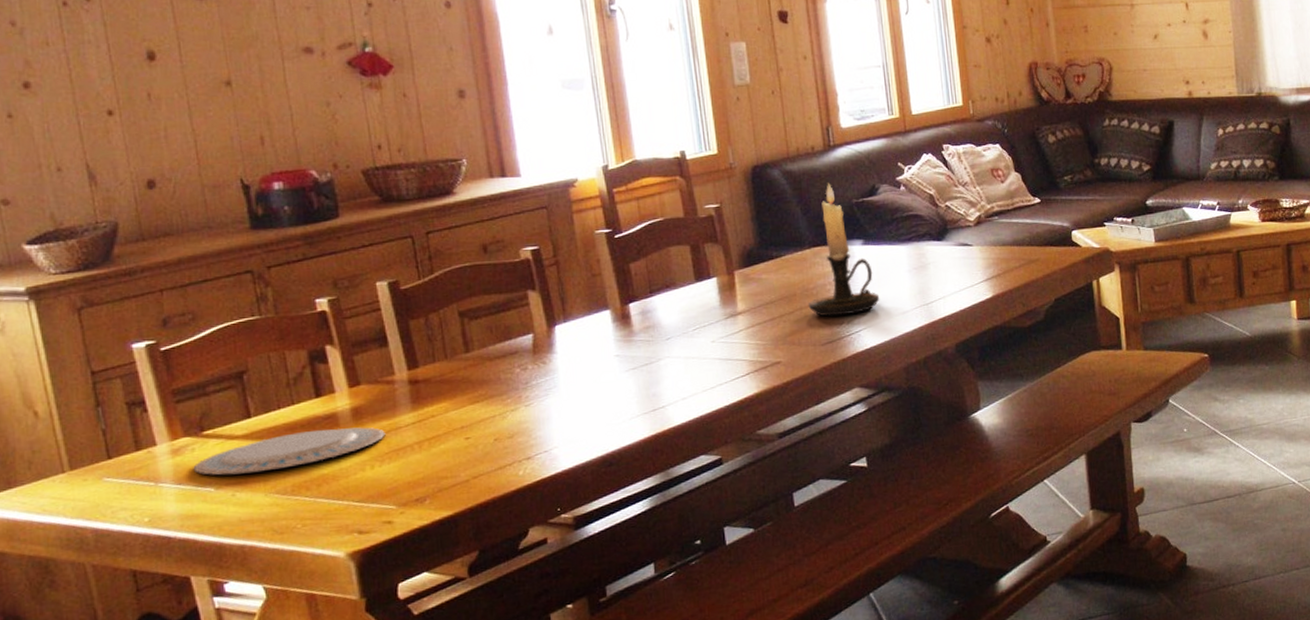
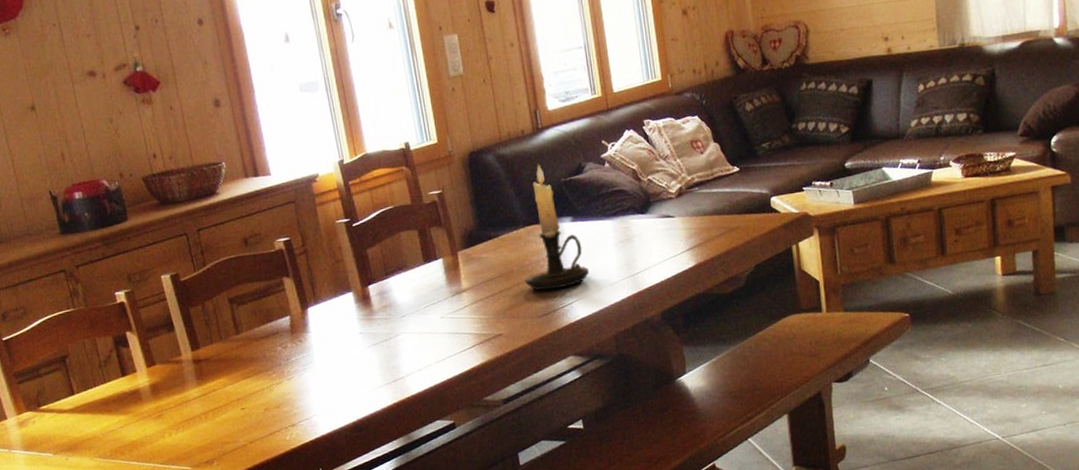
plate: present [193,427,386,475] -> none [35,400,178,443]

